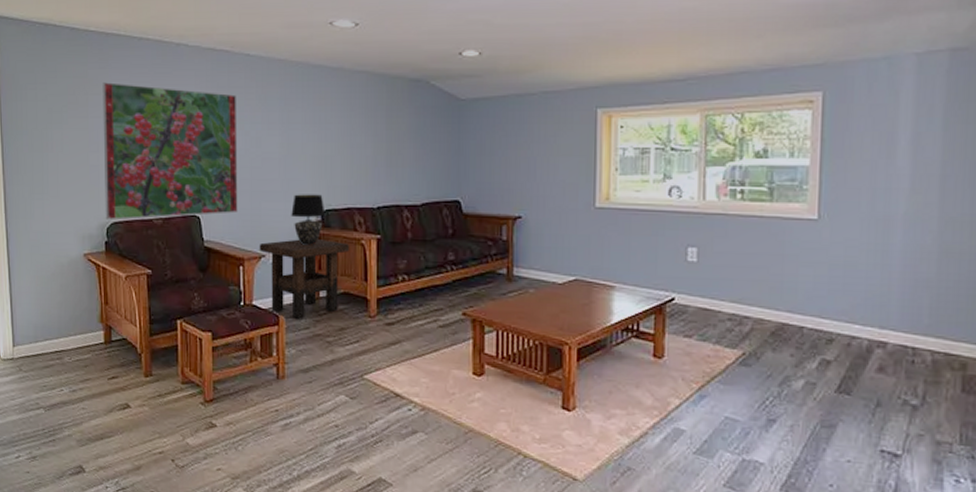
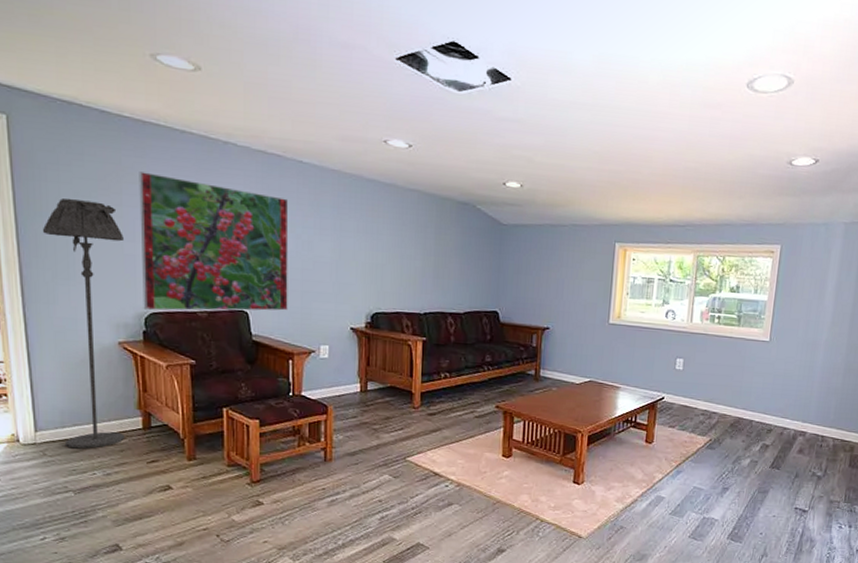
floor lamp: none [23,114,89,364] -> present [43,198,124,449]
side table: present [259,238,349,319] -> none [309,337,397,409]
table lamp: present [291,194,326,245] -> none [342,296,375,344]

